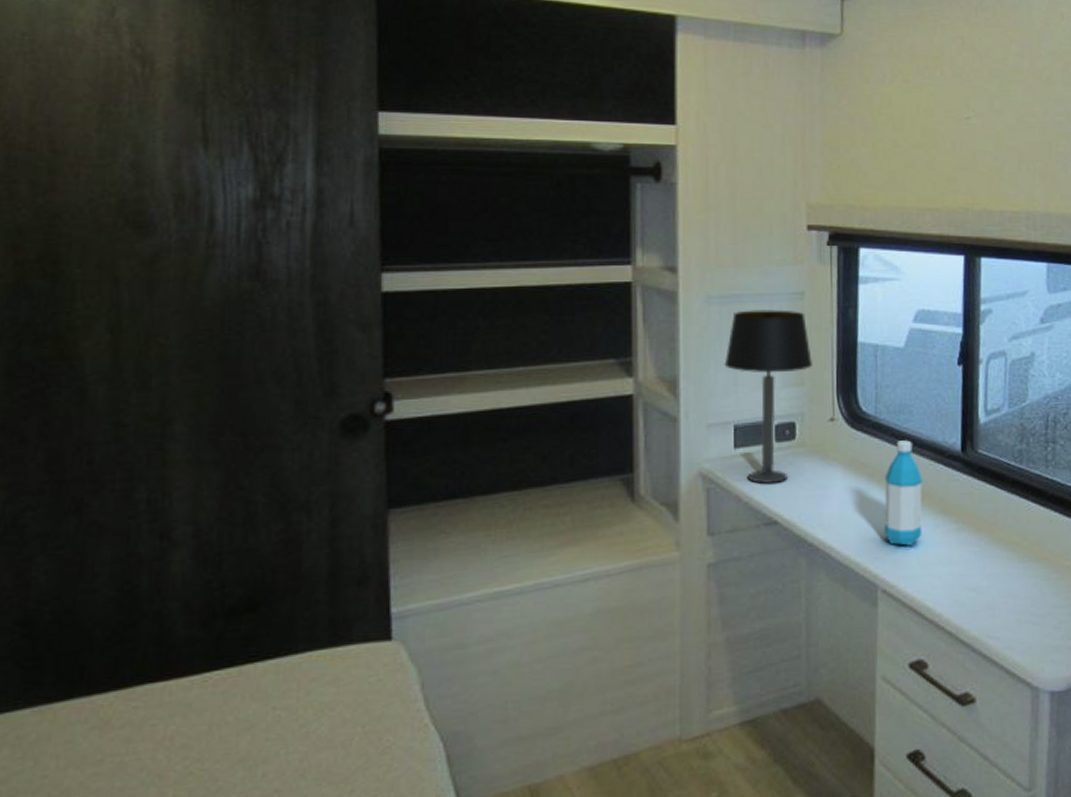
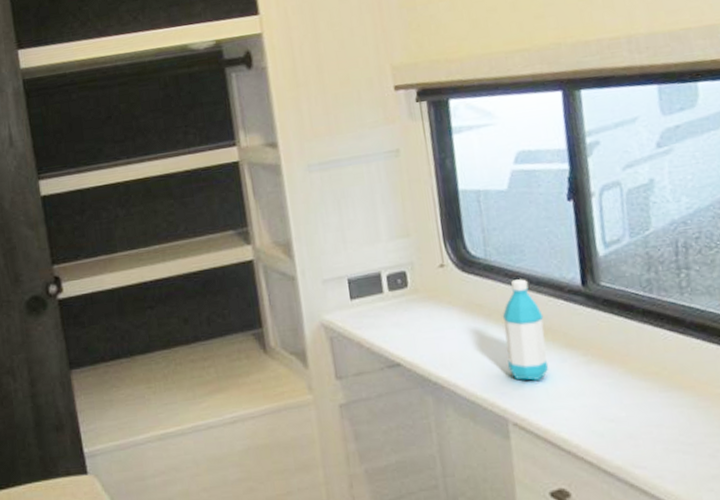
table lamp: present [724,309,813,484] -> none [331,168,417,330]

